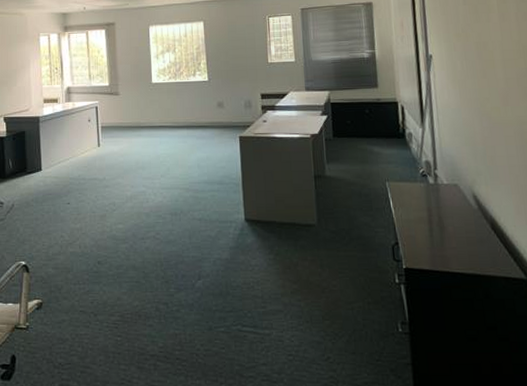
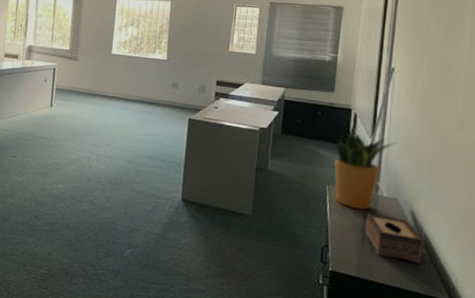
potted plant: none [388,125,447,201] -> present [333,132,397,210]
tissue box: none [430,203,492,246] -> present [365,213,423,264]

